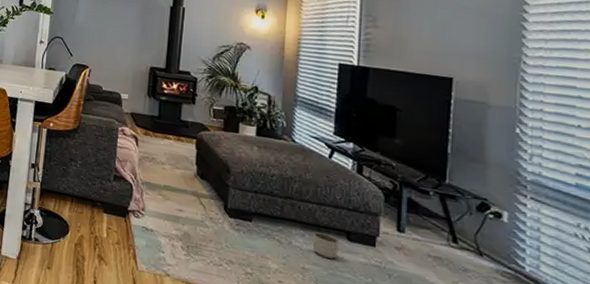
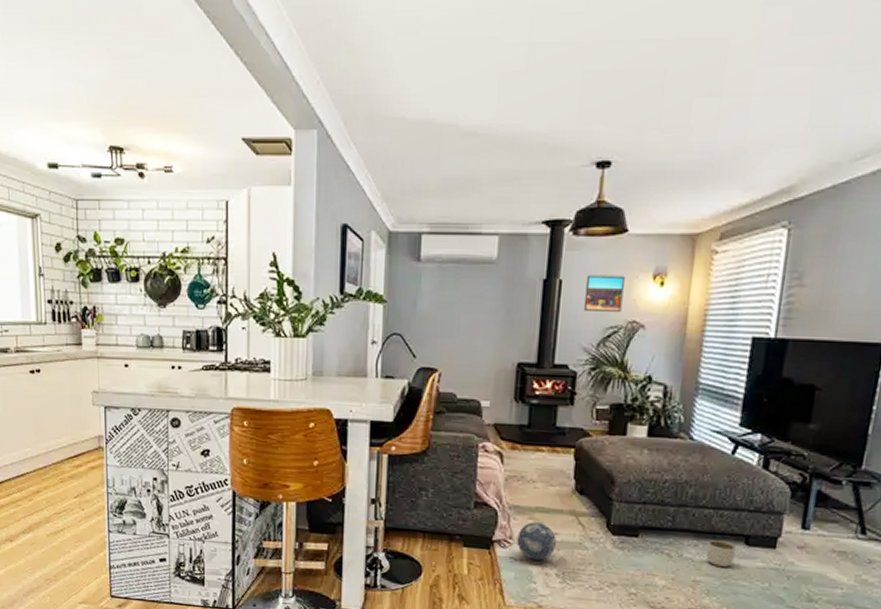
decorative ball: none [148,198,182,233] -> present [517,522,557,560]
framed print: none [201,6,233,36] -> present [583,275,625,313]

